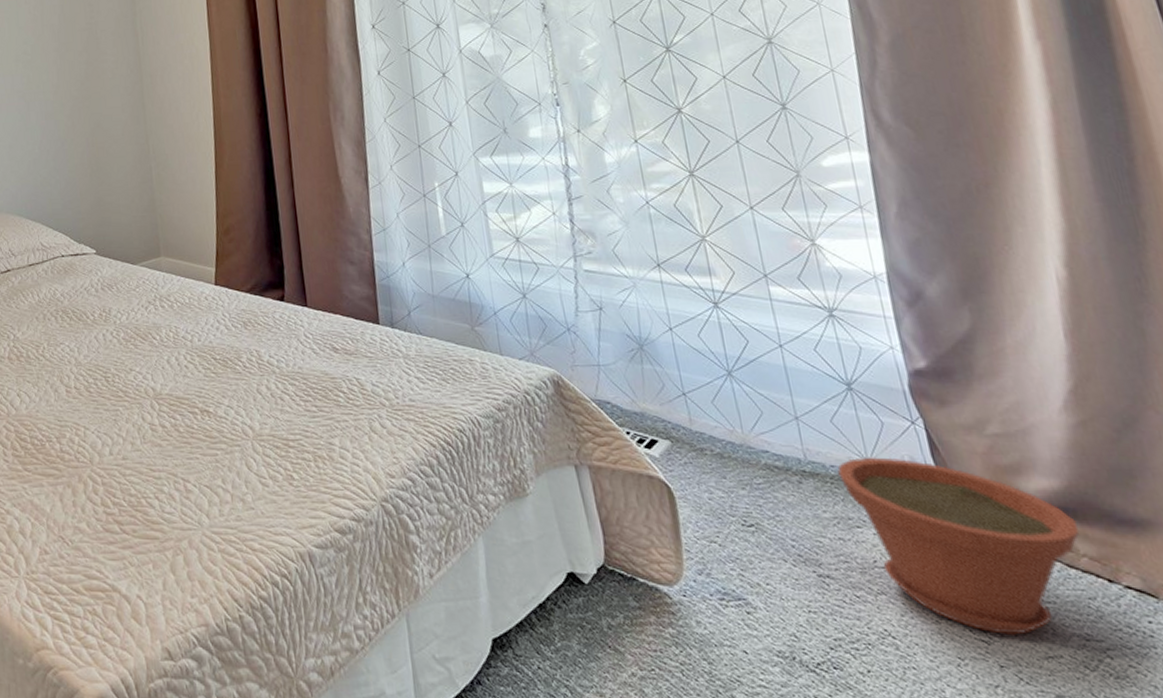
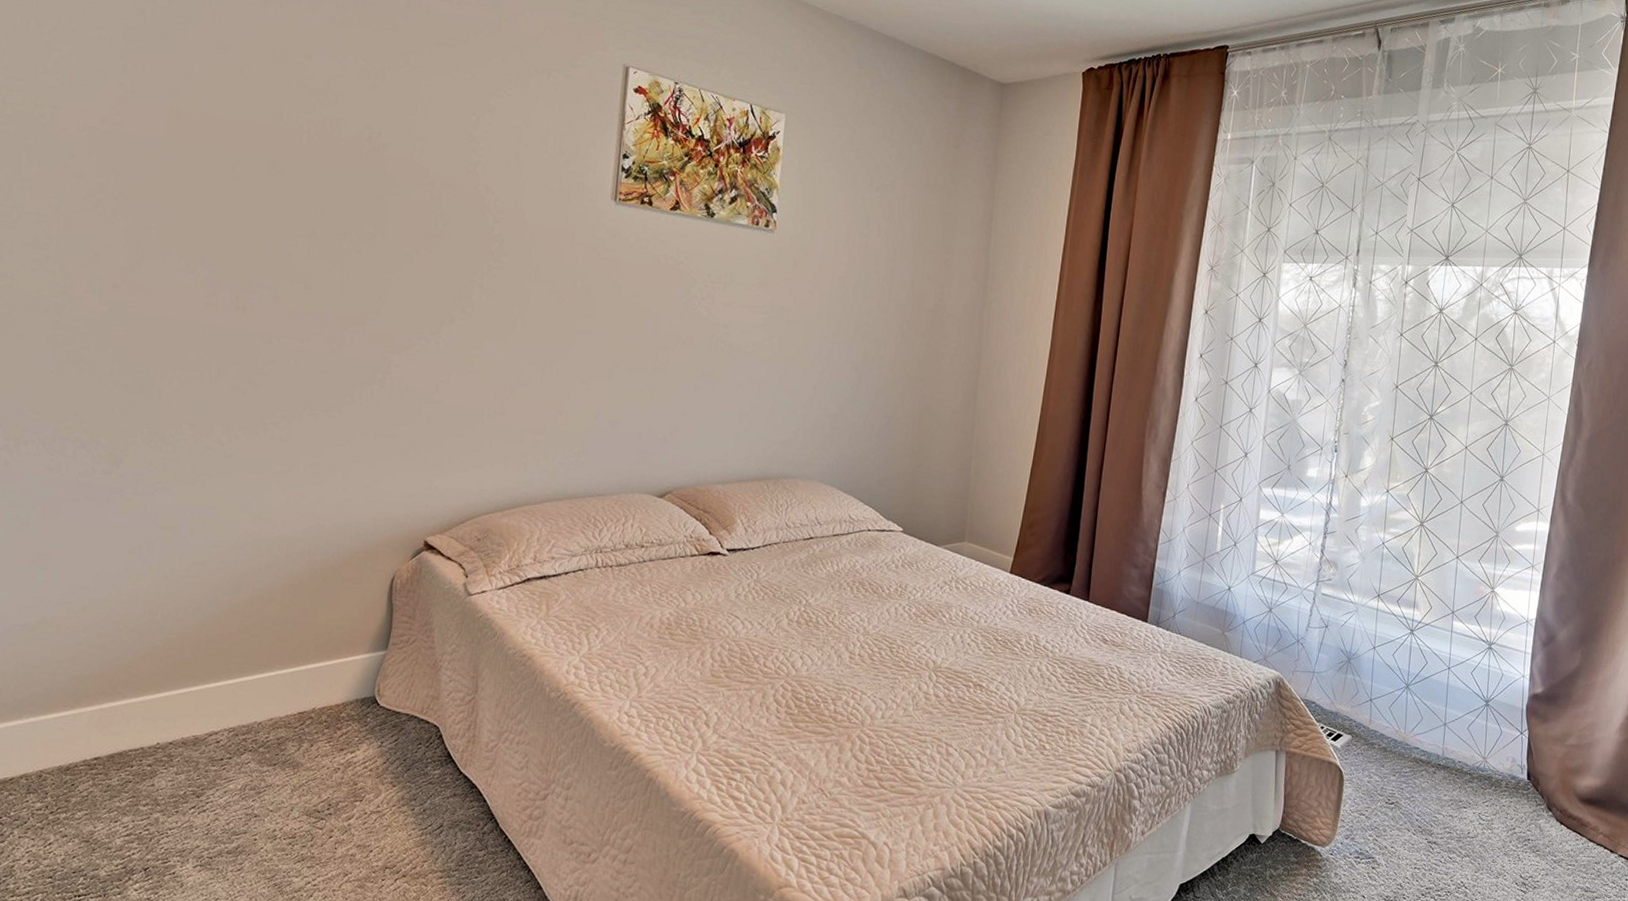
plant pot: present [837,457,1079,635] -> none [1462,756,1603,887]

